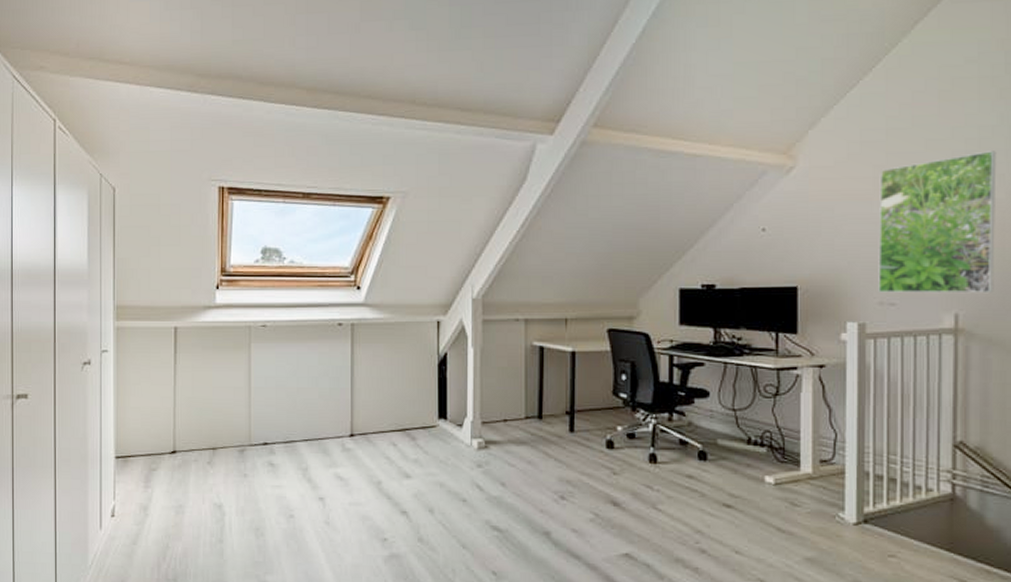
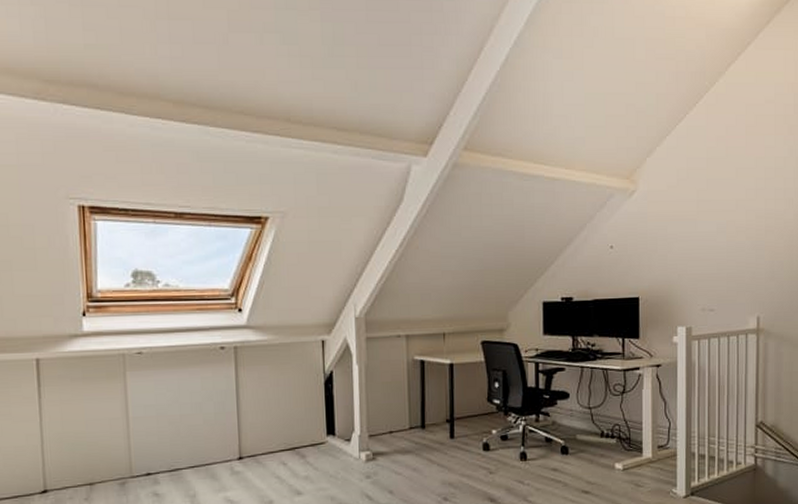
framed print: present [878,151,997,294] -> none [701,179,787,300]

